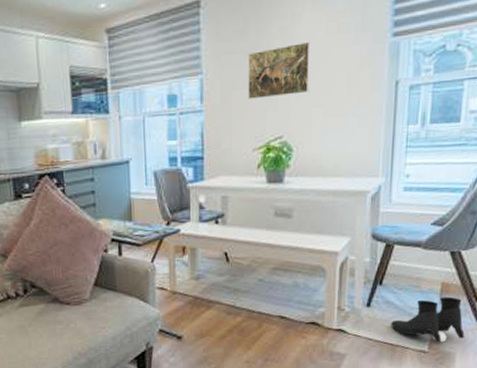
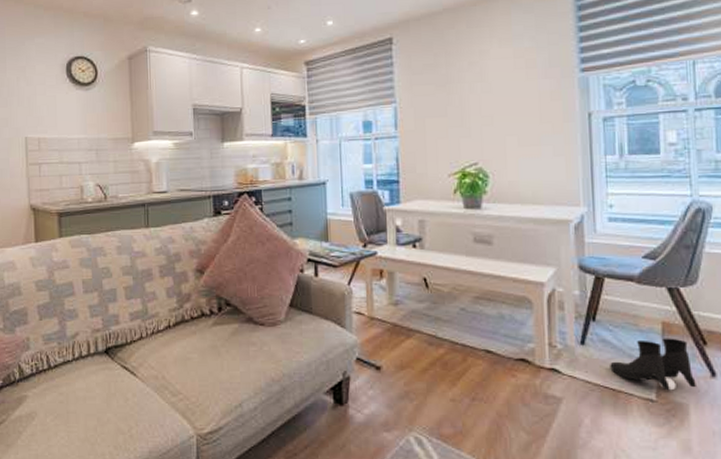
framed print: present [248,41,311,99] -> none [439,75,502,127]

